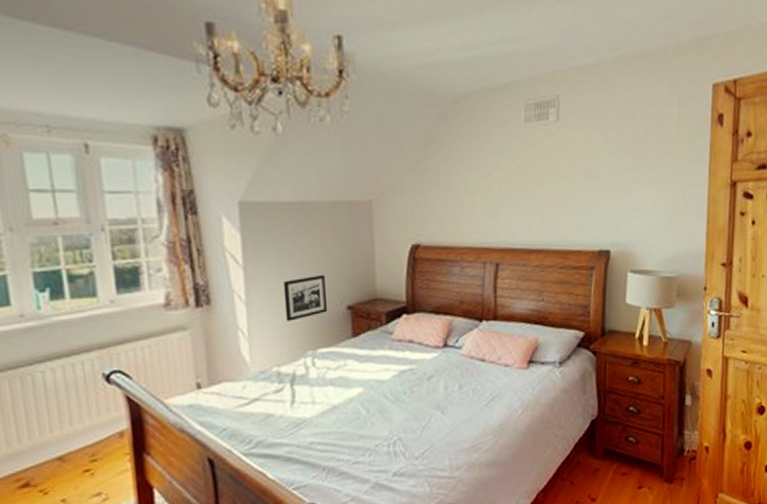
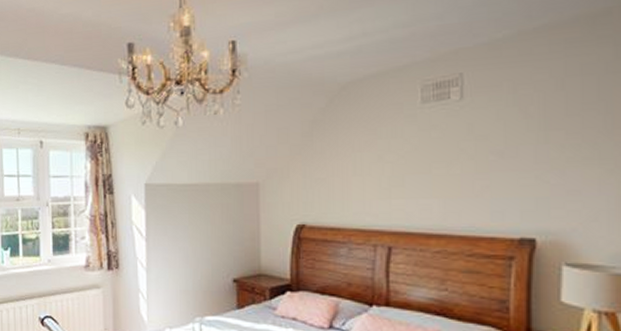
picture frame: present [283,274,328,321] -> none [177,248,216,289]

